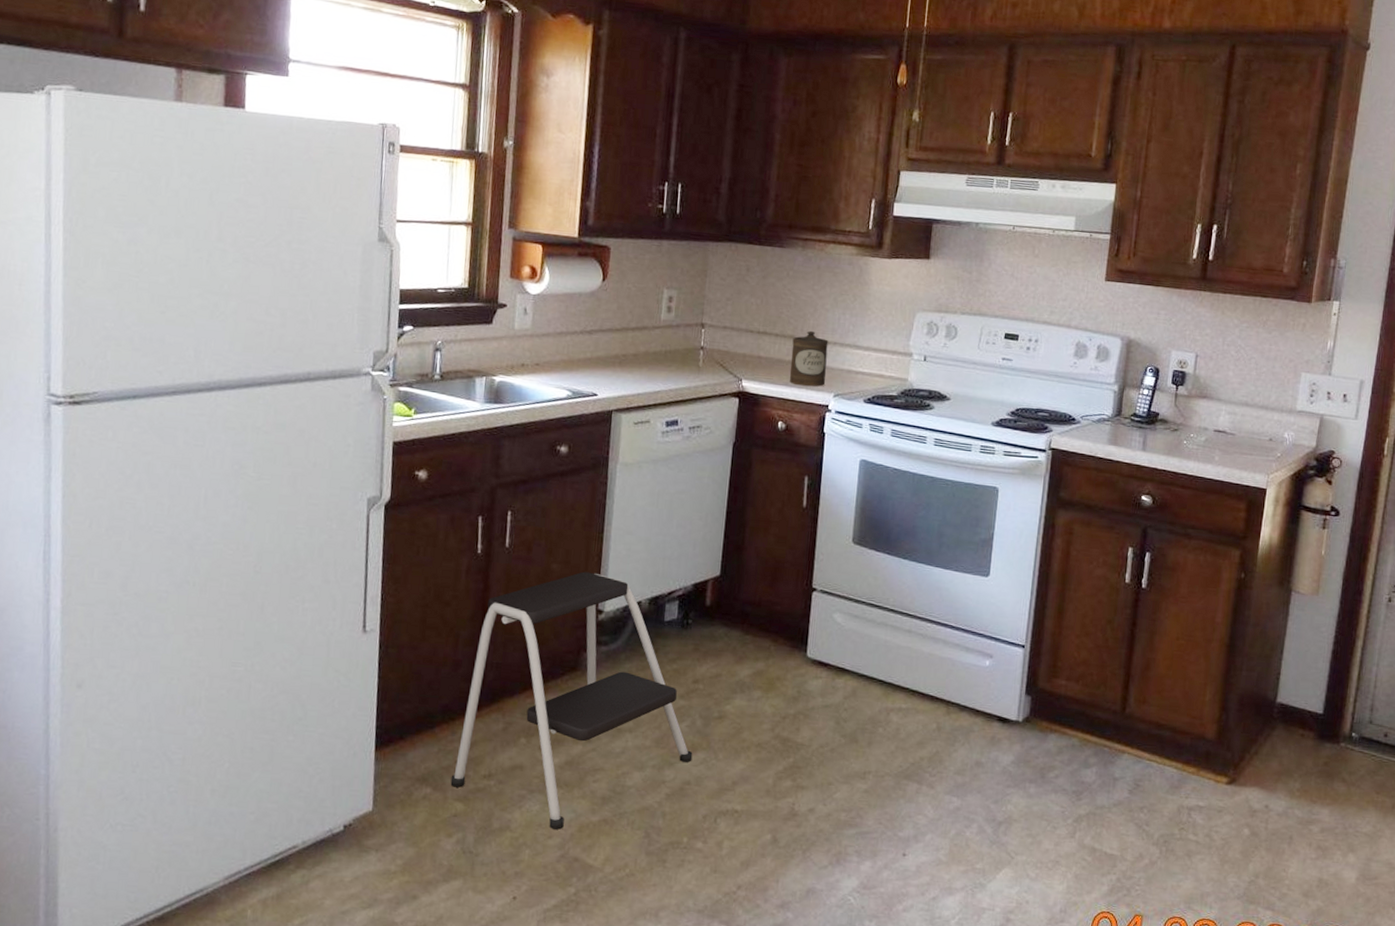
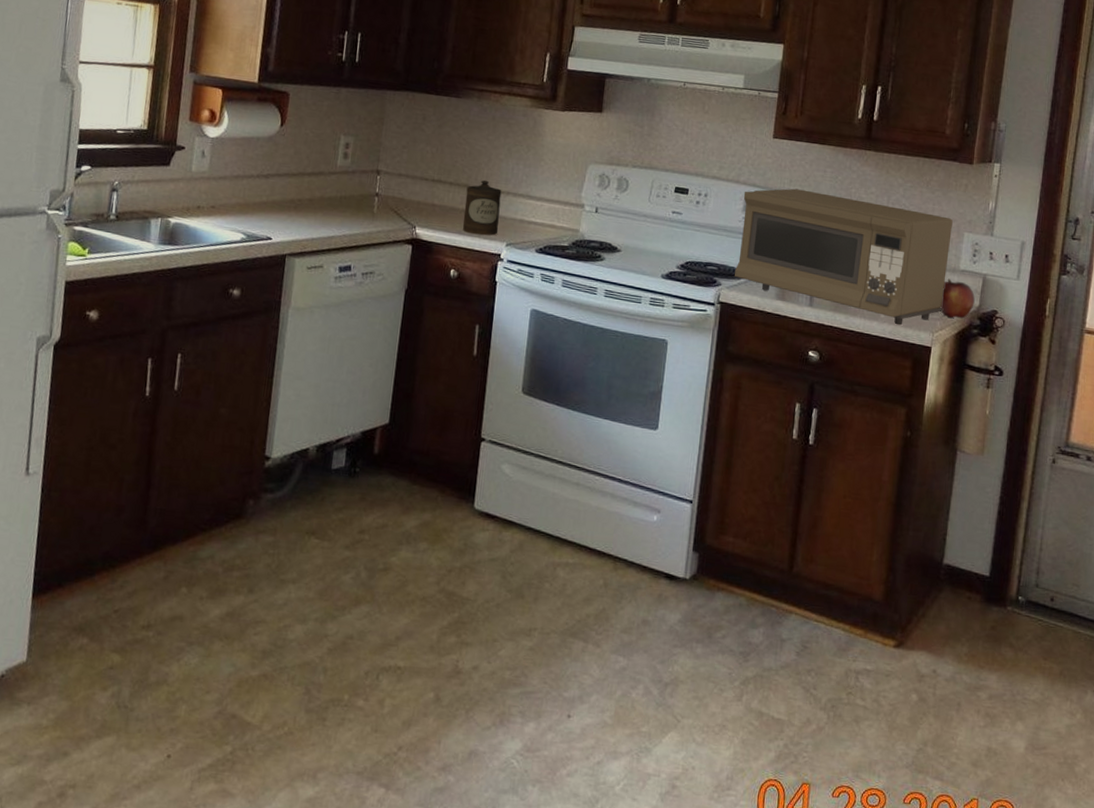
step stool: present [450,571,693,830] -> none [108,416,357,684]
microwave: none [1066,332,1290,468] -> present [735,188,953,326]
fruit: none [1276,419,1312,460] -> present [940,278,975,319]

